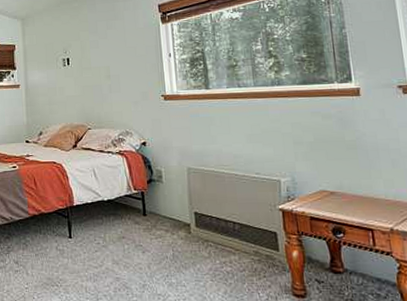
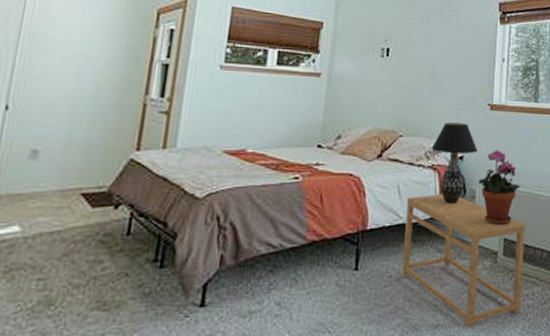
side table: none [102,175,221,289] -> present [402,194,525,328]
table lamp: none [116,113,158,183] -> present [431,122,477,204]
potted plant: none [162,134,203,200] -> present [478,150,520,225]

